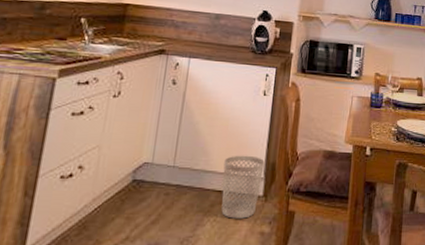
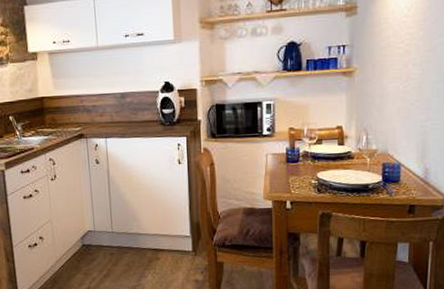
wastebasket: present [221,155,265,219] -> none [153,218,190,271]

